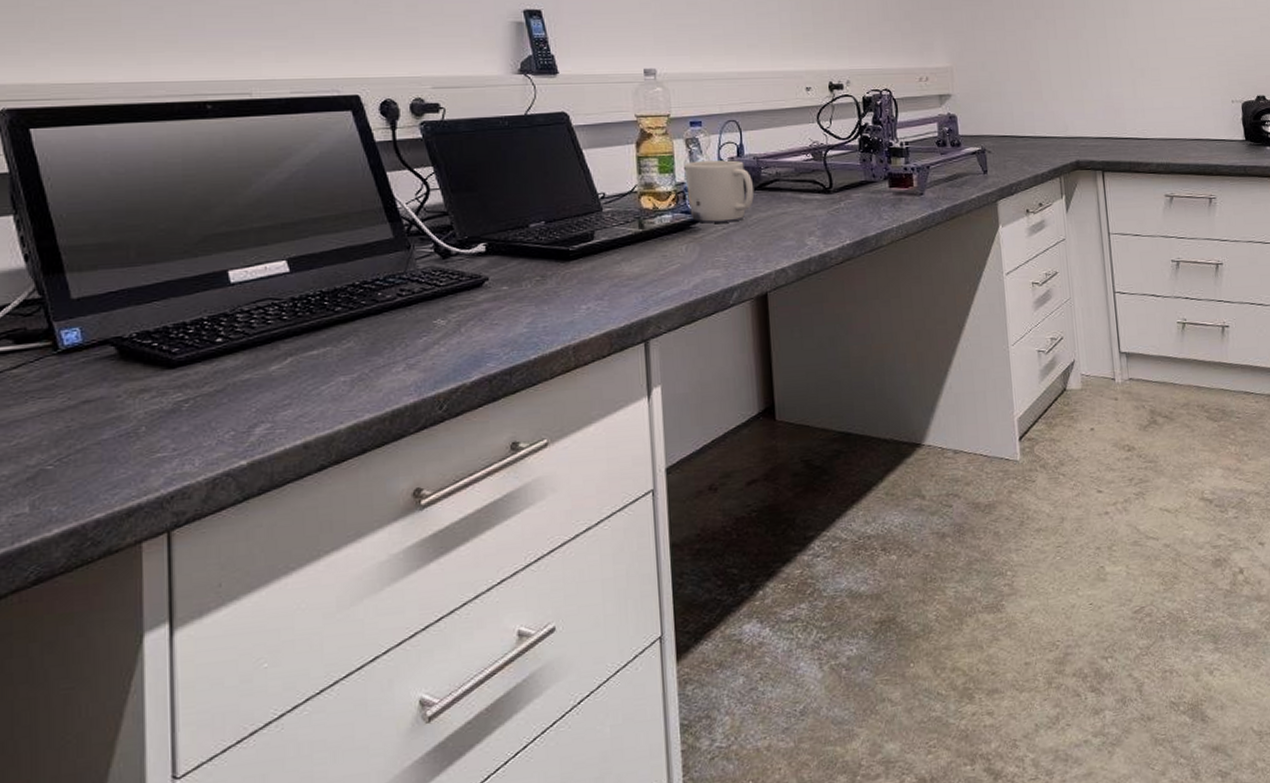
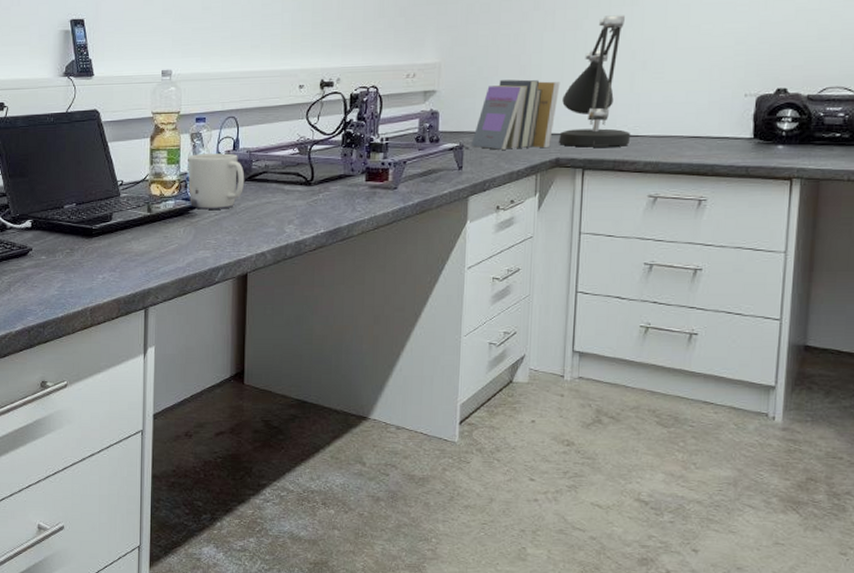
books: none [993,84,1070,153] -> present [471,79,561,150]
desk lamp: none [1074,26,1141,150] -> present [558,15,631,148]

